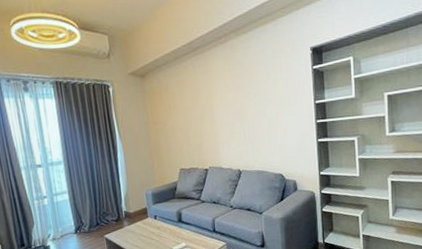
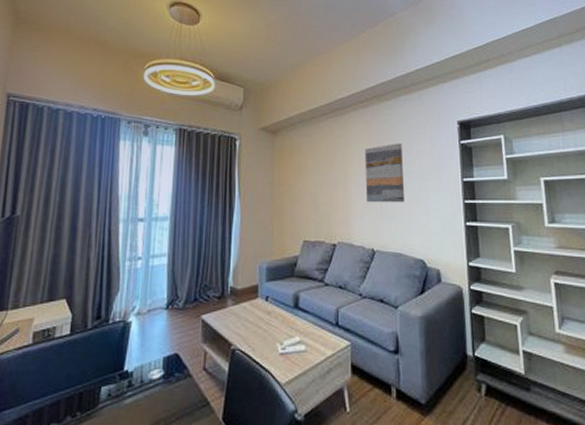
wall art: none [226,74,265,131] -> present [364,143,405,203]

